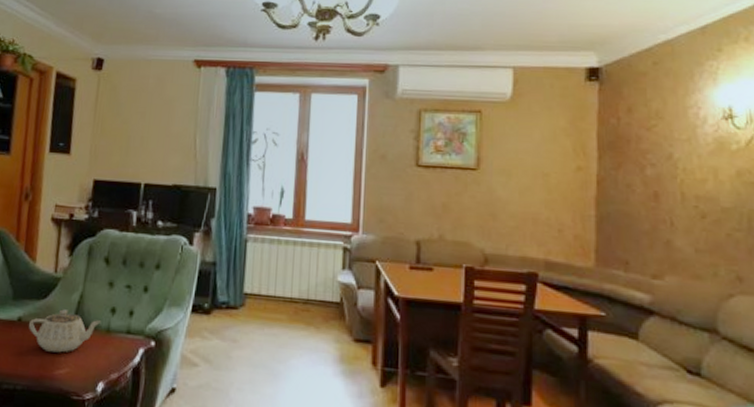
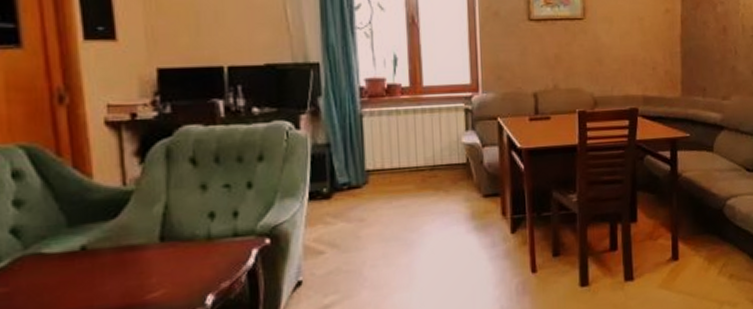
teapot: present [29,309,101,353] -> none [99,225,197,277]

